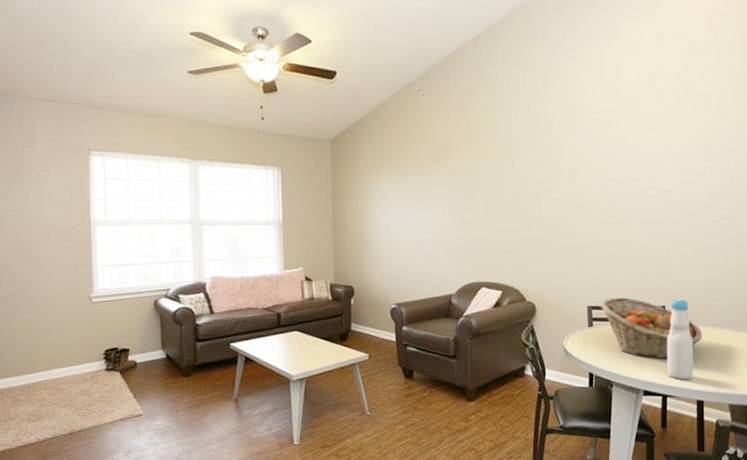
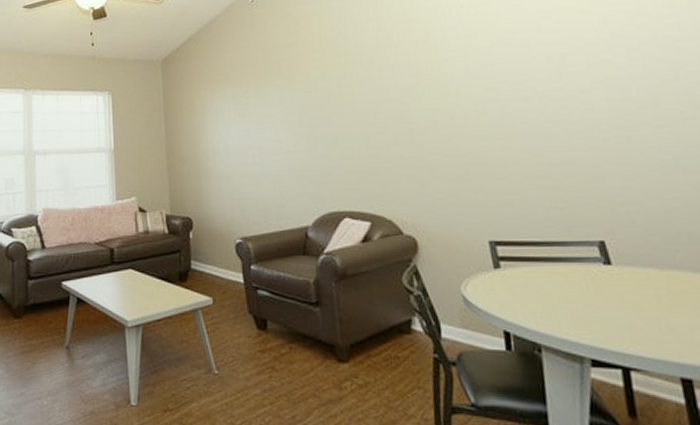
fruit basket: present [601,297,703,359] -> none [507,229,672,315]
bottle: present [667,298,693,380] -> none [613,231,667,346]

